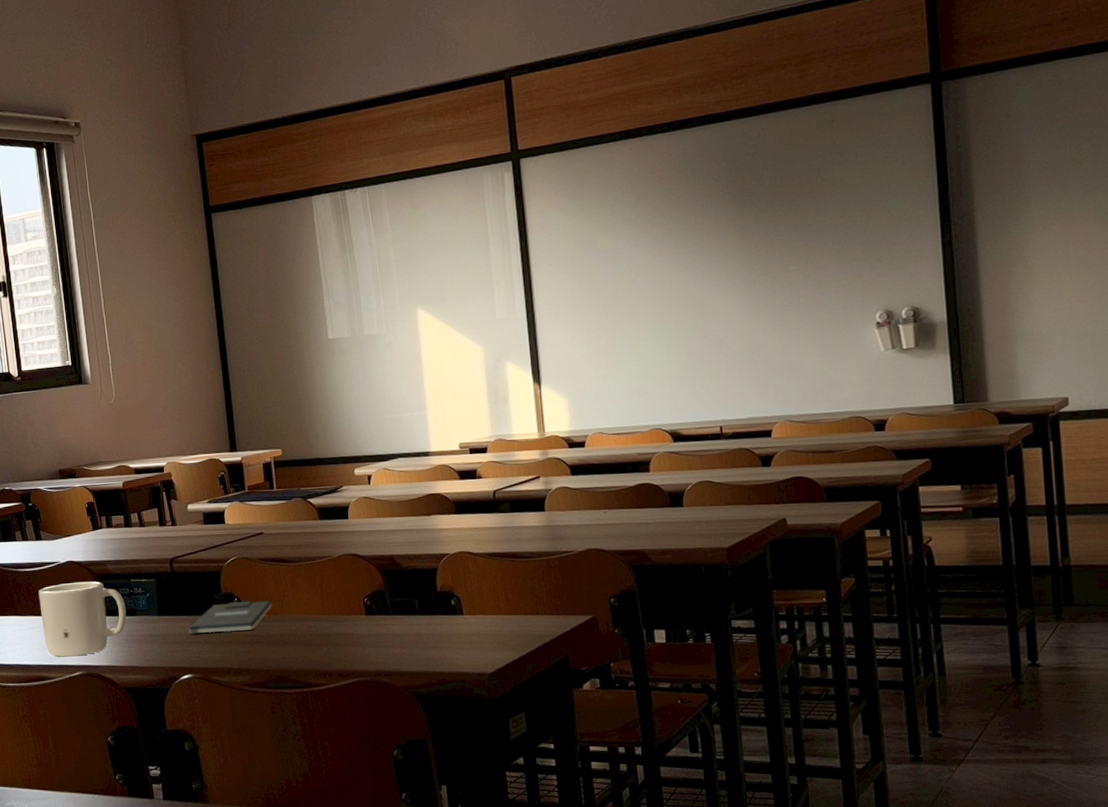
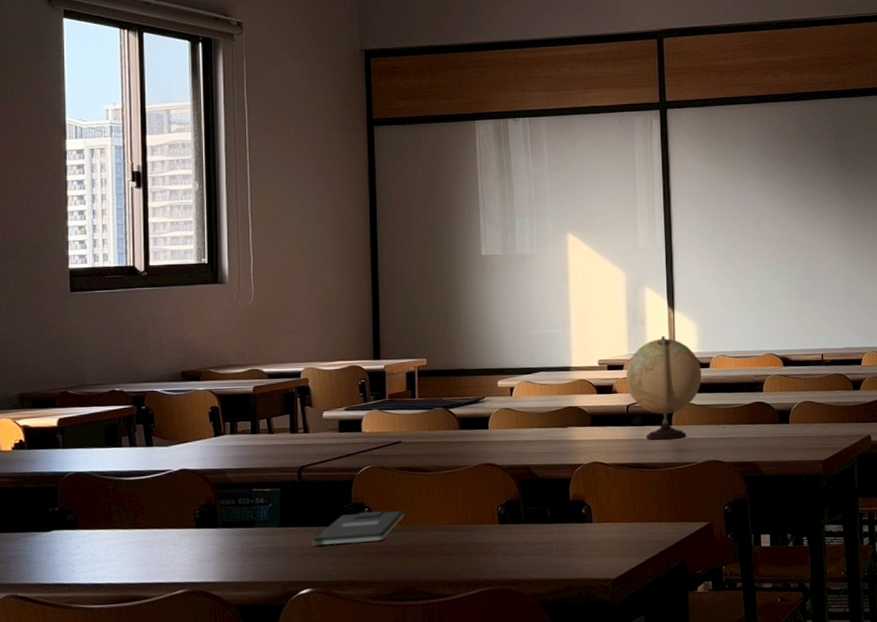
mug: present [38,581,127,657] -> none [142,491,244,574]
globe: none [490,413,577,528] -> present [625,335,702,440]

